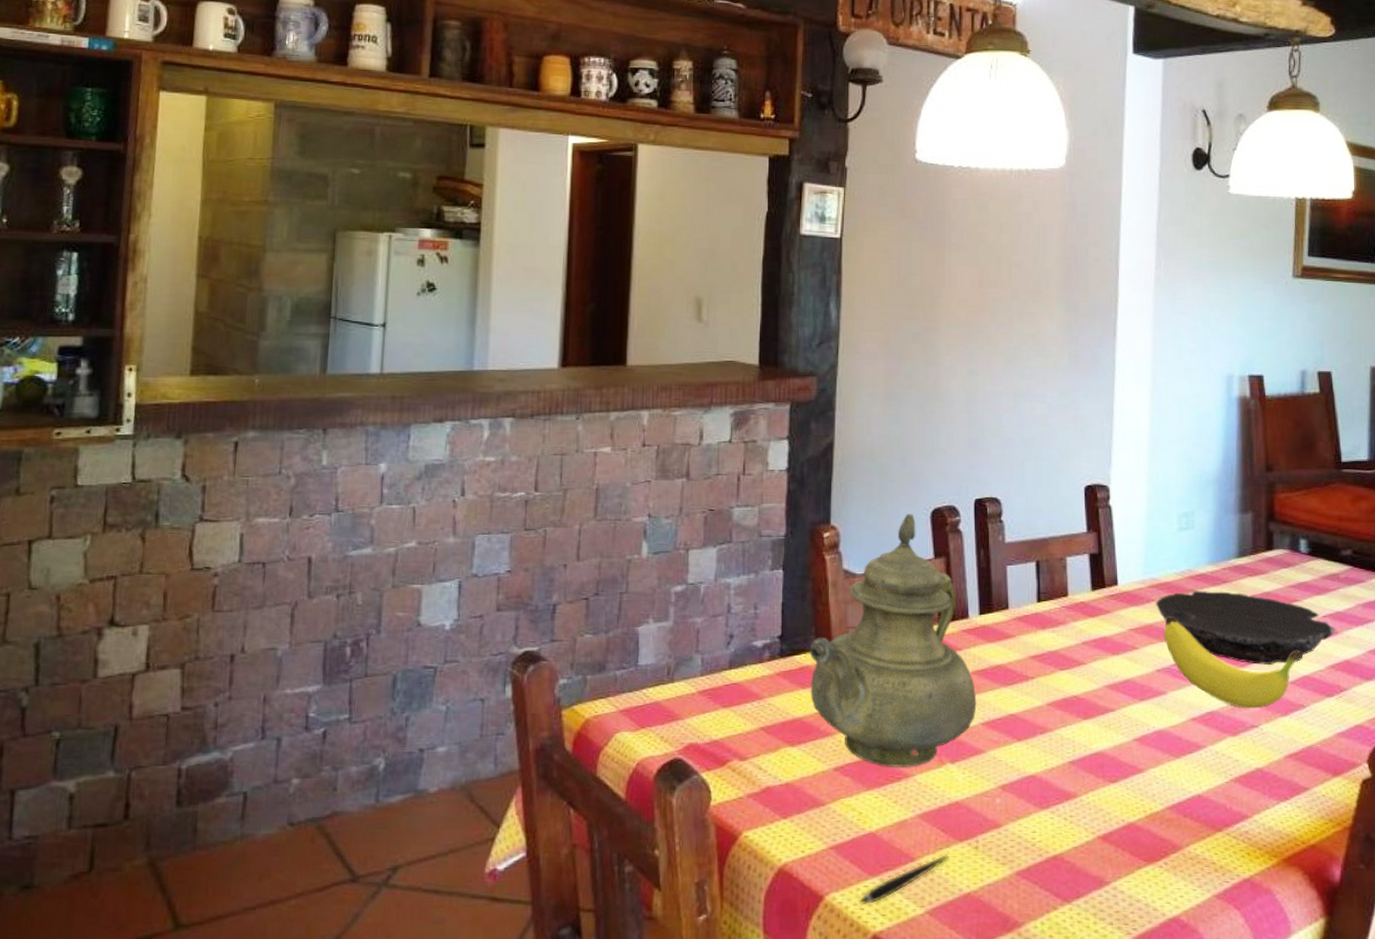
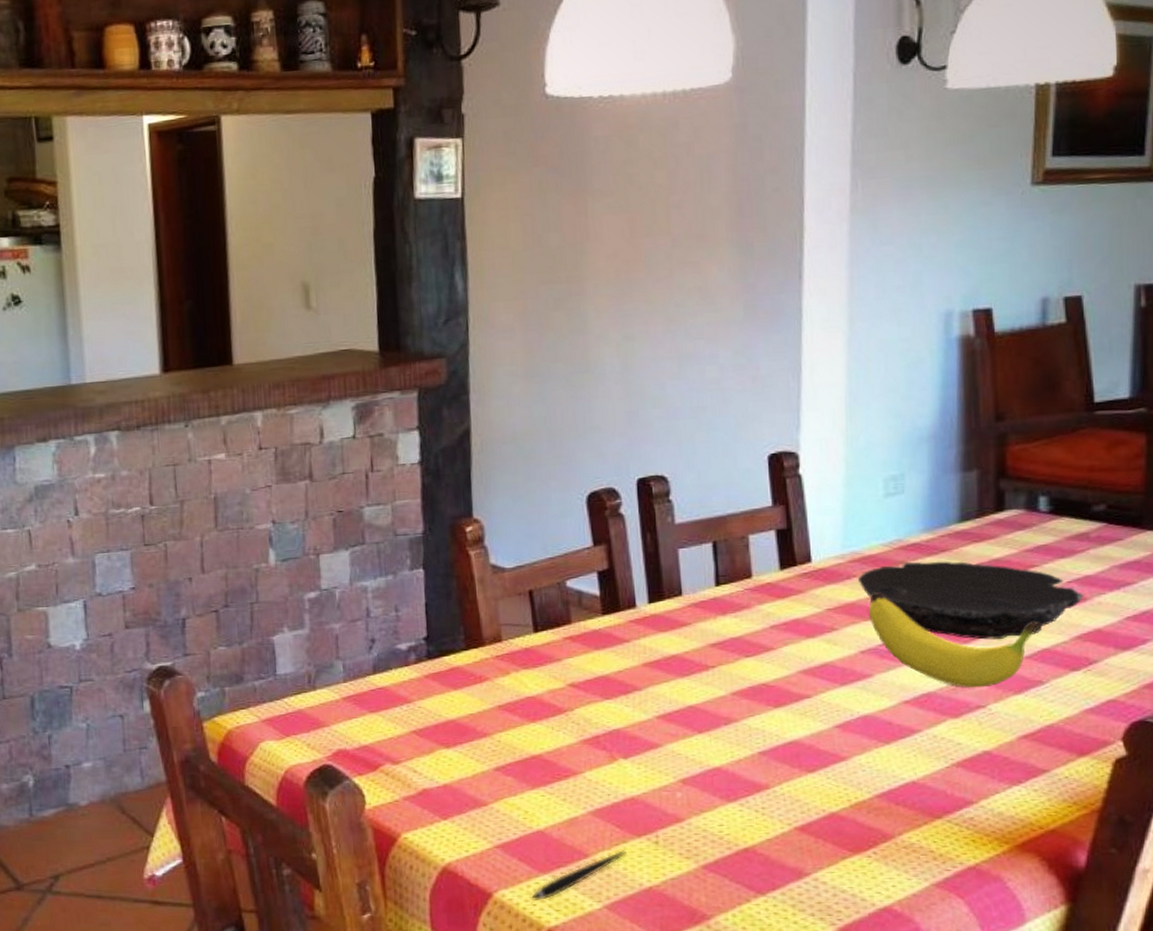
teapot: present [809,514,977,768] -> none [458,500,650,766]

